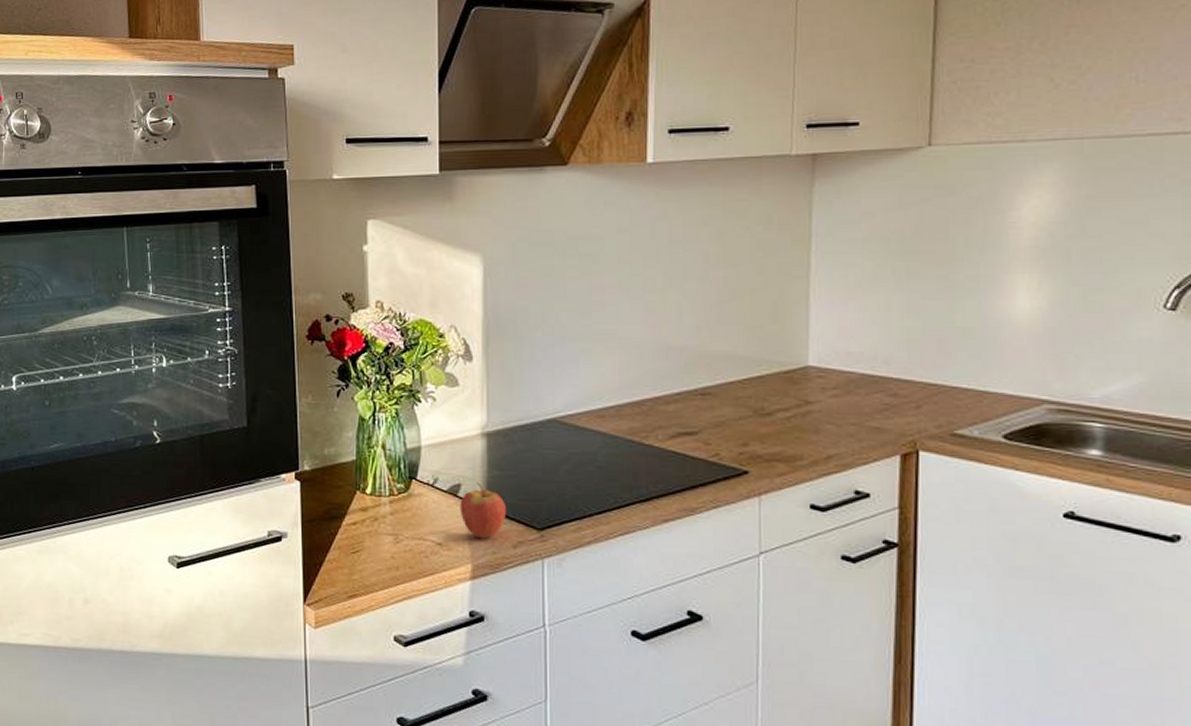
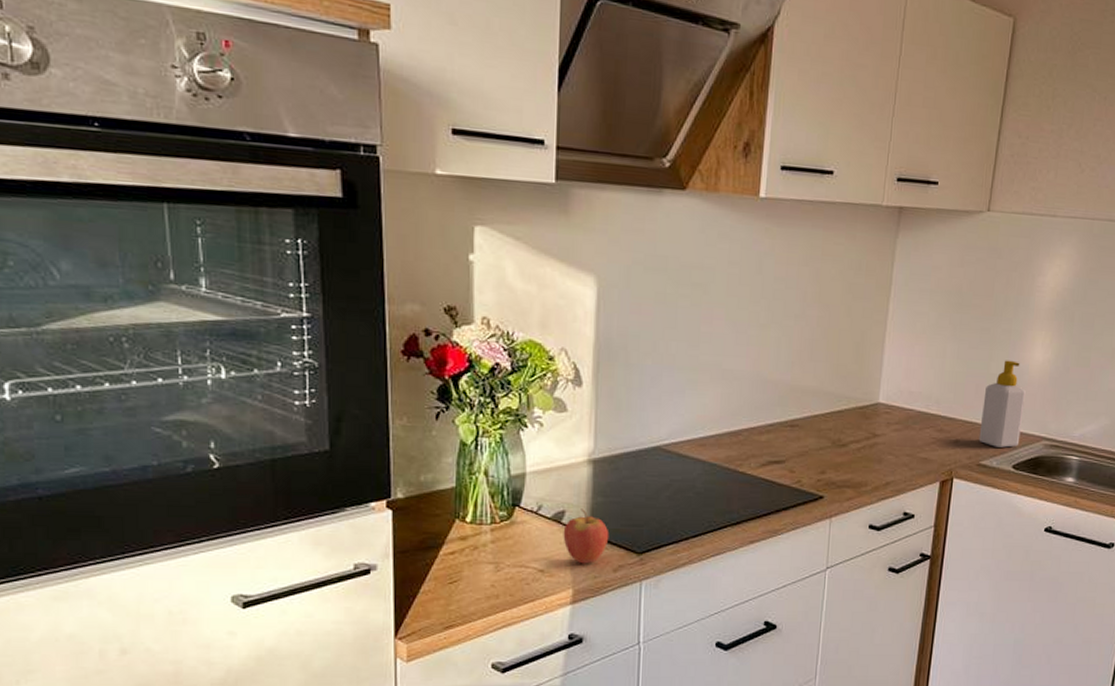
soap bottle: none [949,310,1011,414] -> present [979,360,1026,448]

